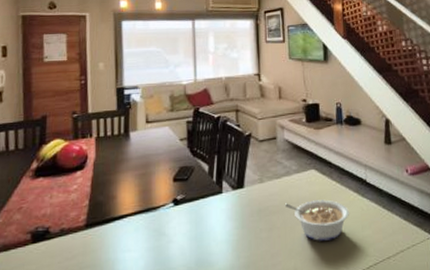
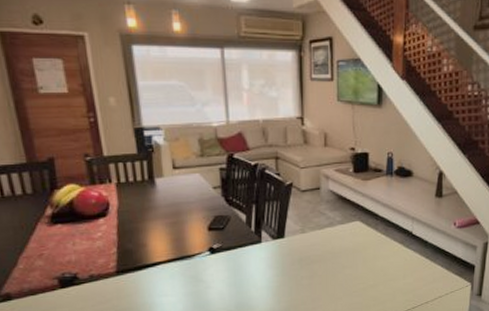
legume: present [284,199,349,241] -> none [326,250,392,288]

